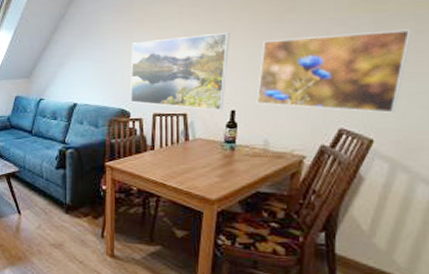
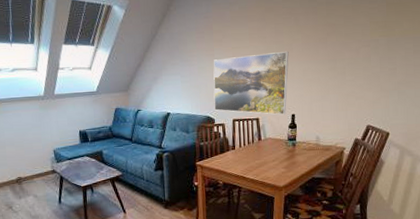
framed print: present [256,29,411,113] -> none [310,49,411,112]

